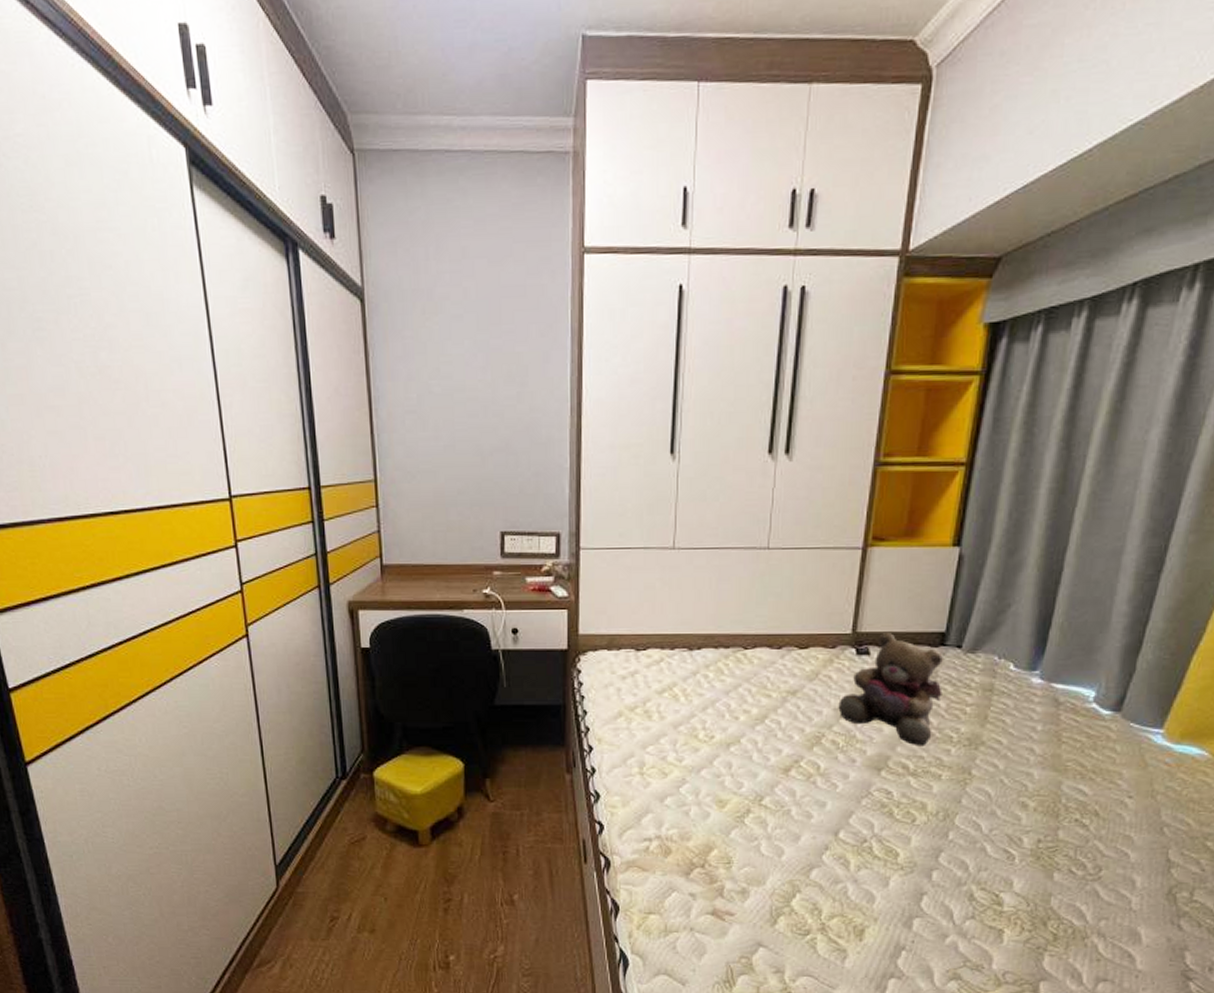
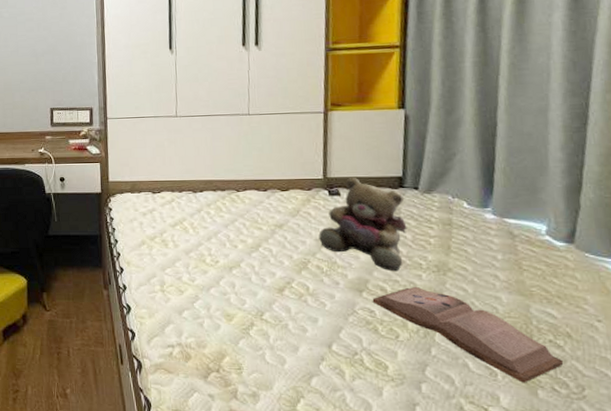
hardback book: none [891,762,1086,866] -> present [372,286,564,383]

